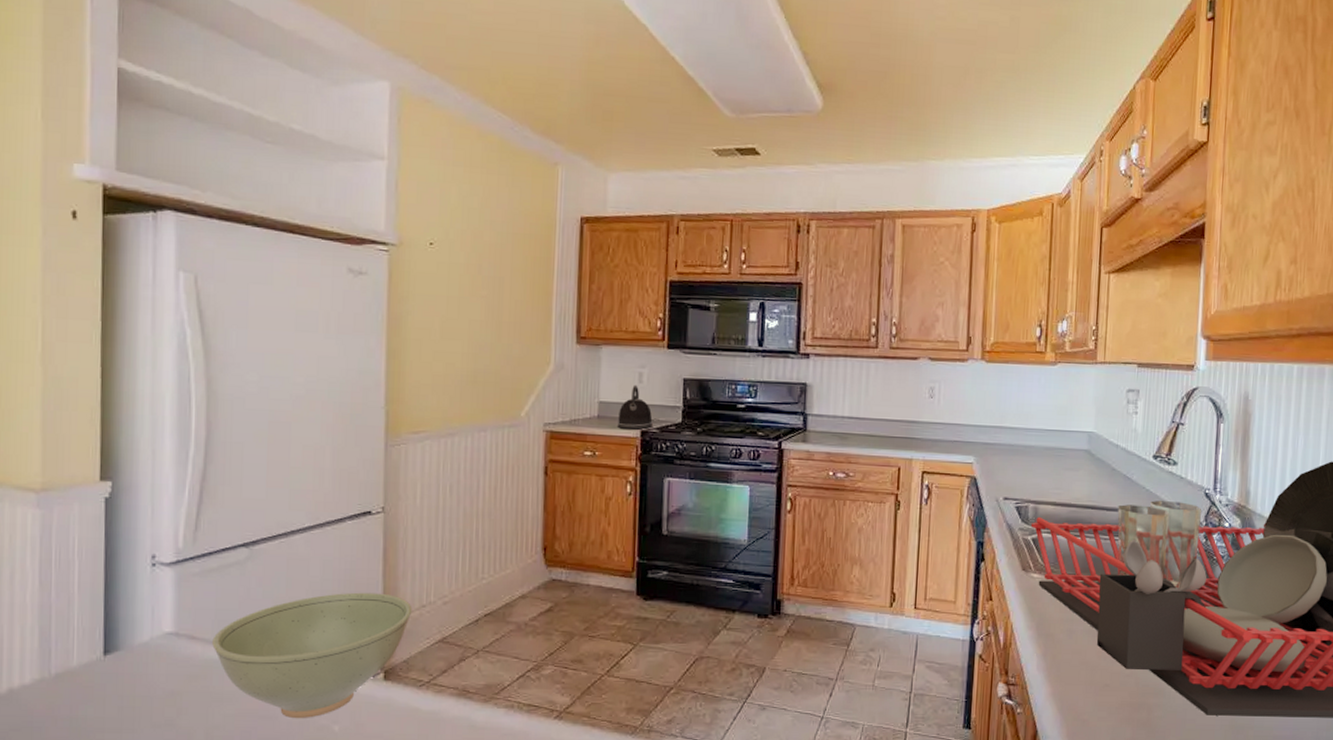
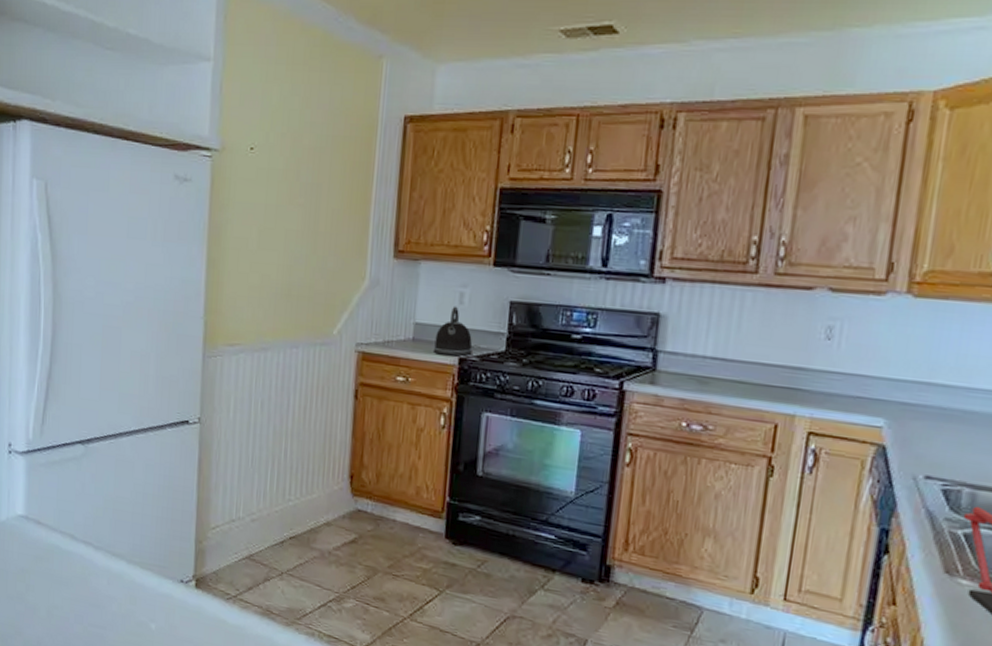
bowl: present [212,592,413,719] -> none [54,497,223,613]

